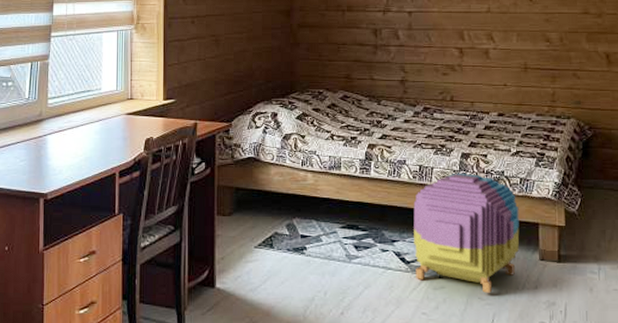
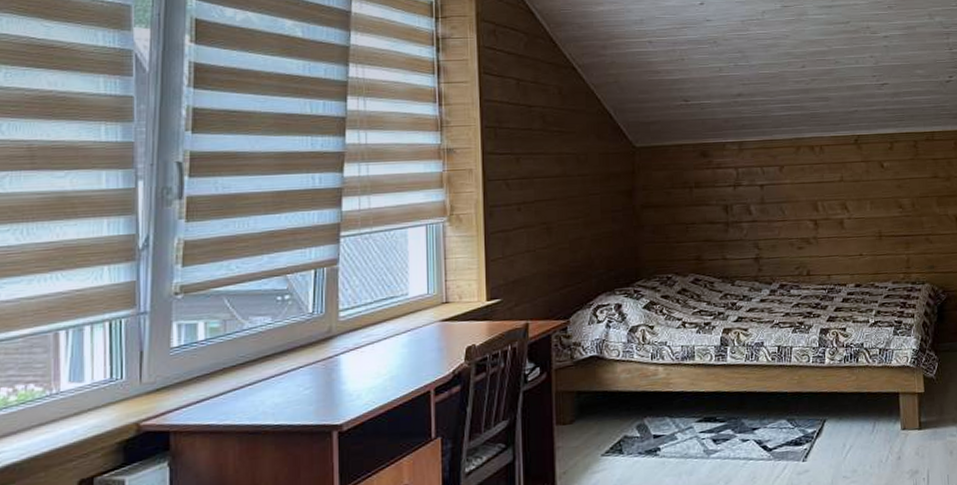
storage ottoman: present [413,173,520,293] -> none [773,349,881,471]

